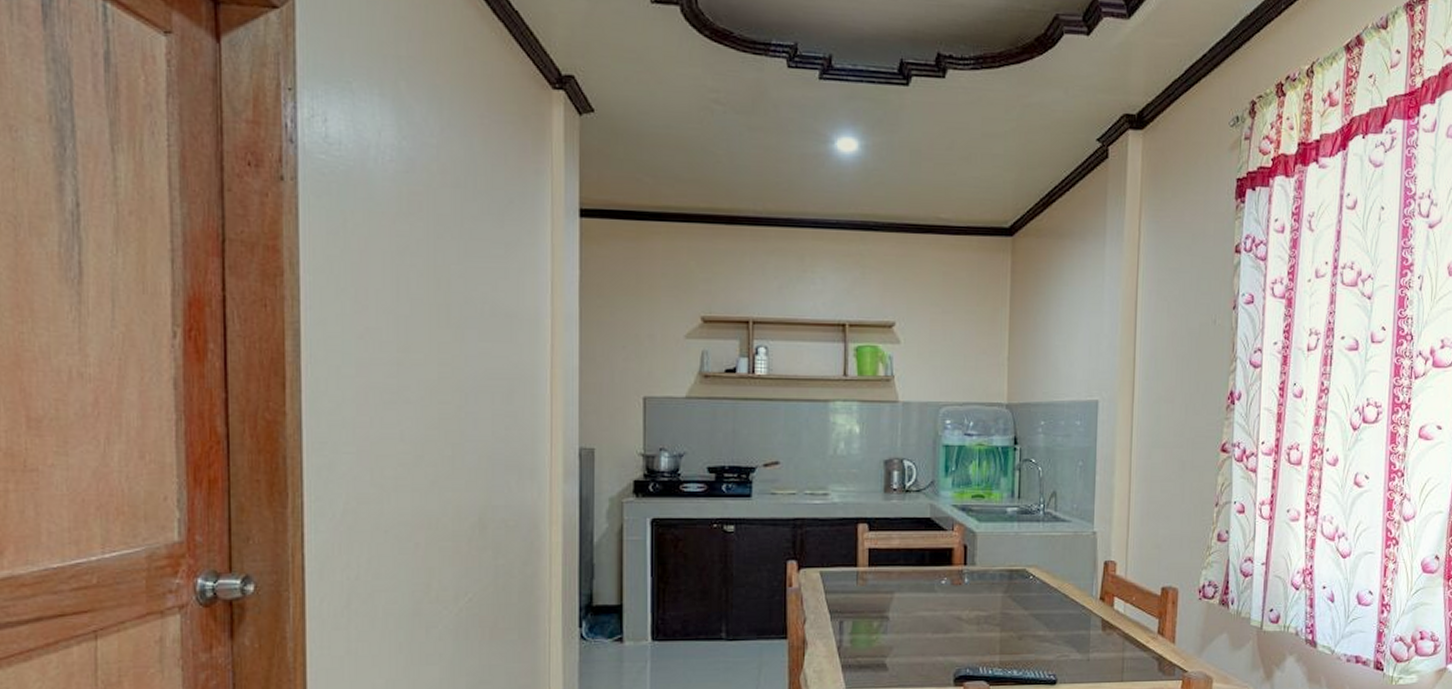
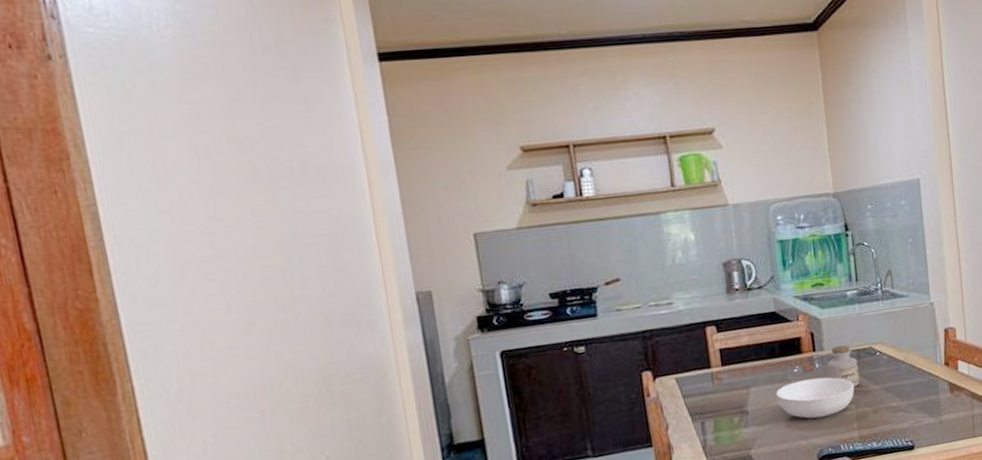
serving bowl: none [920,593,1003,636] -> present [776,377,855,419]
jar: none [976,563,1009,608] -> present [827,345,860,387]

